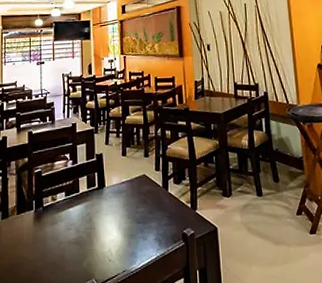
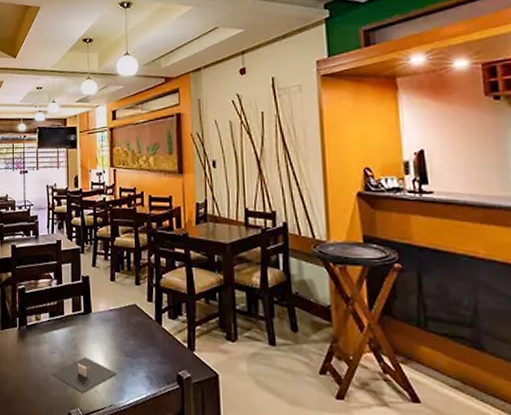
napkin holder: none [68,229,129,264] -> present [52,357,116,394]

